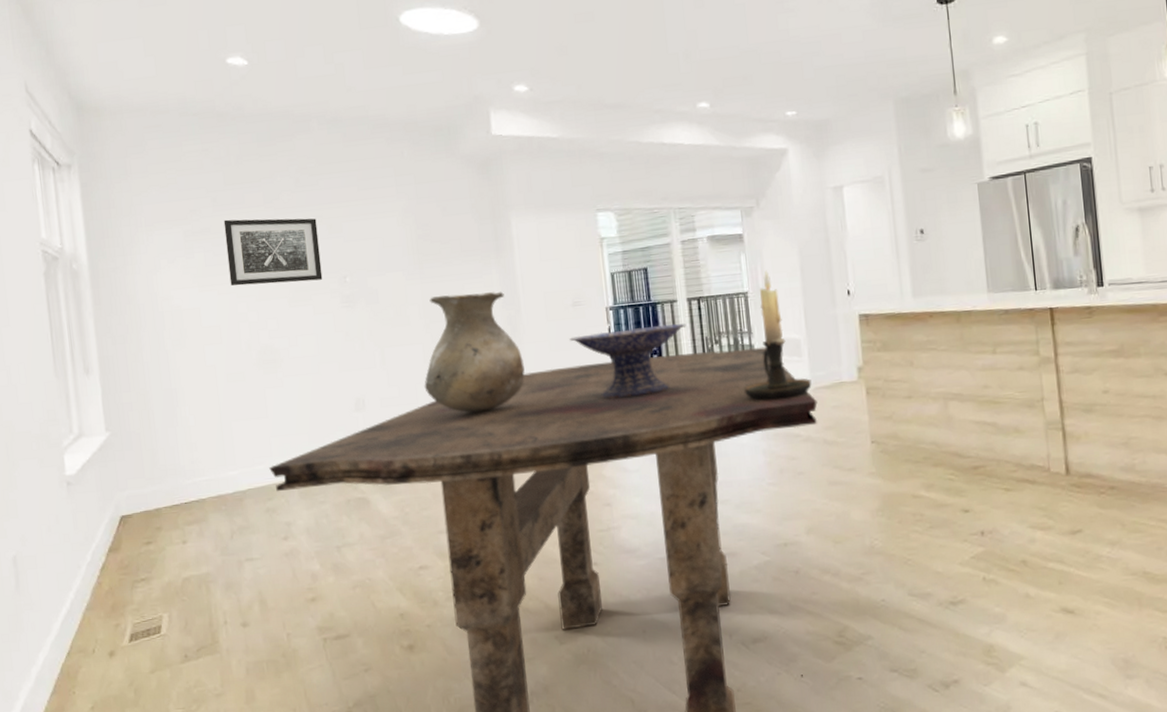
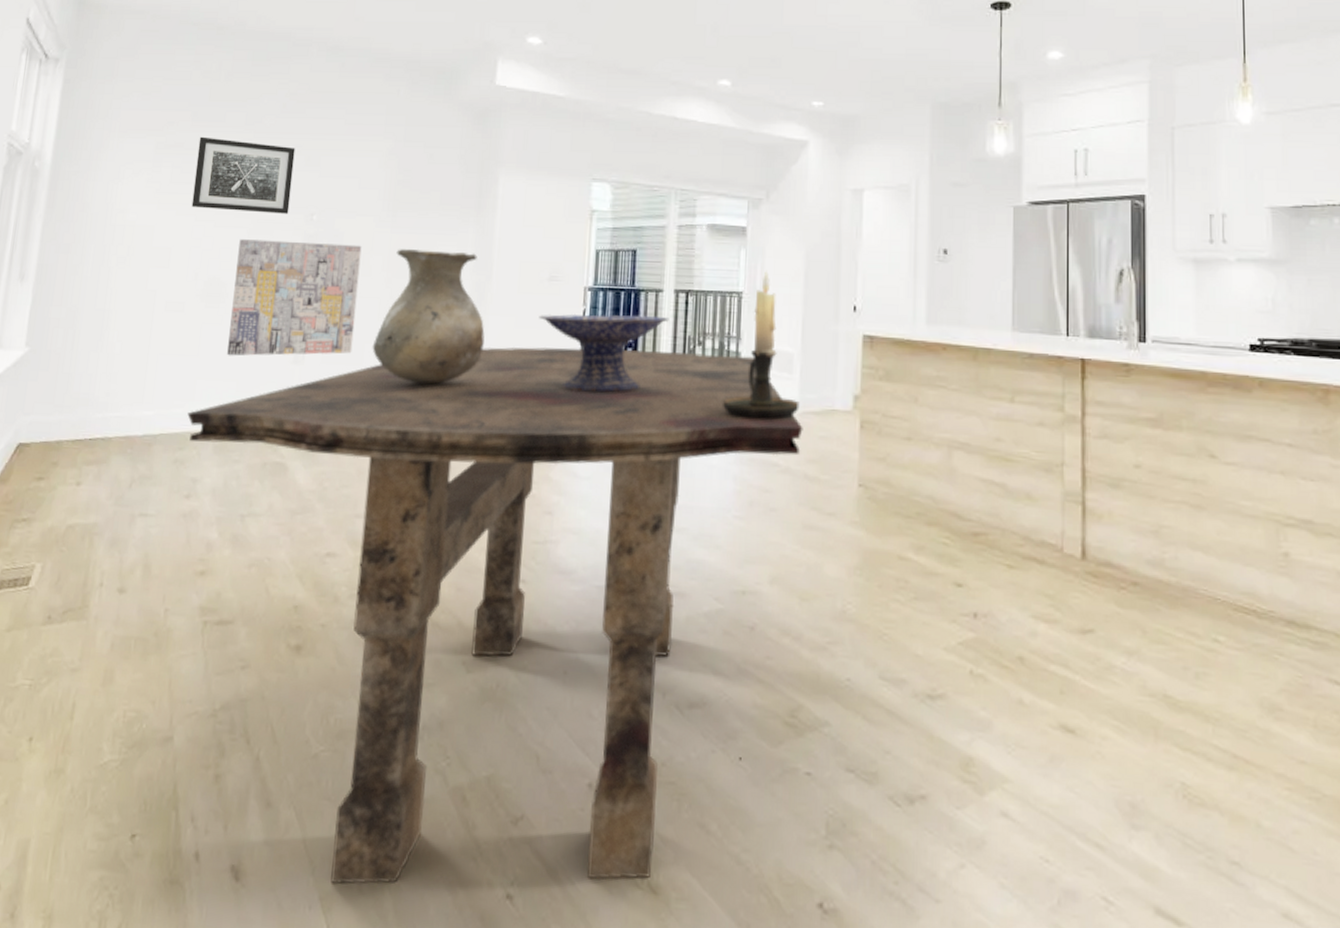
wall art: none [282,298,407,413] -> present [227,239,362,356]

